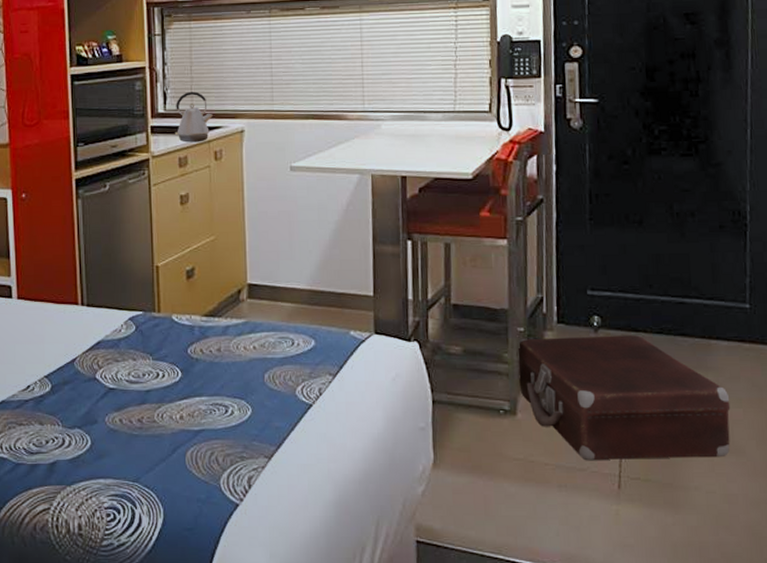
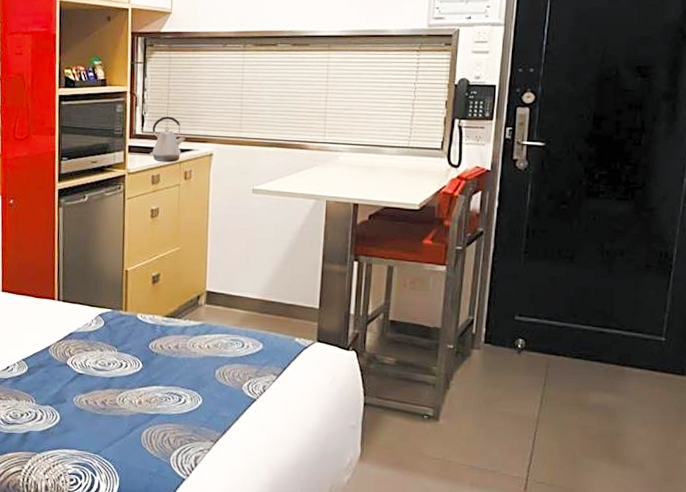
suitcase: present [516,335,731,460] -> none [444,354,636,470]

